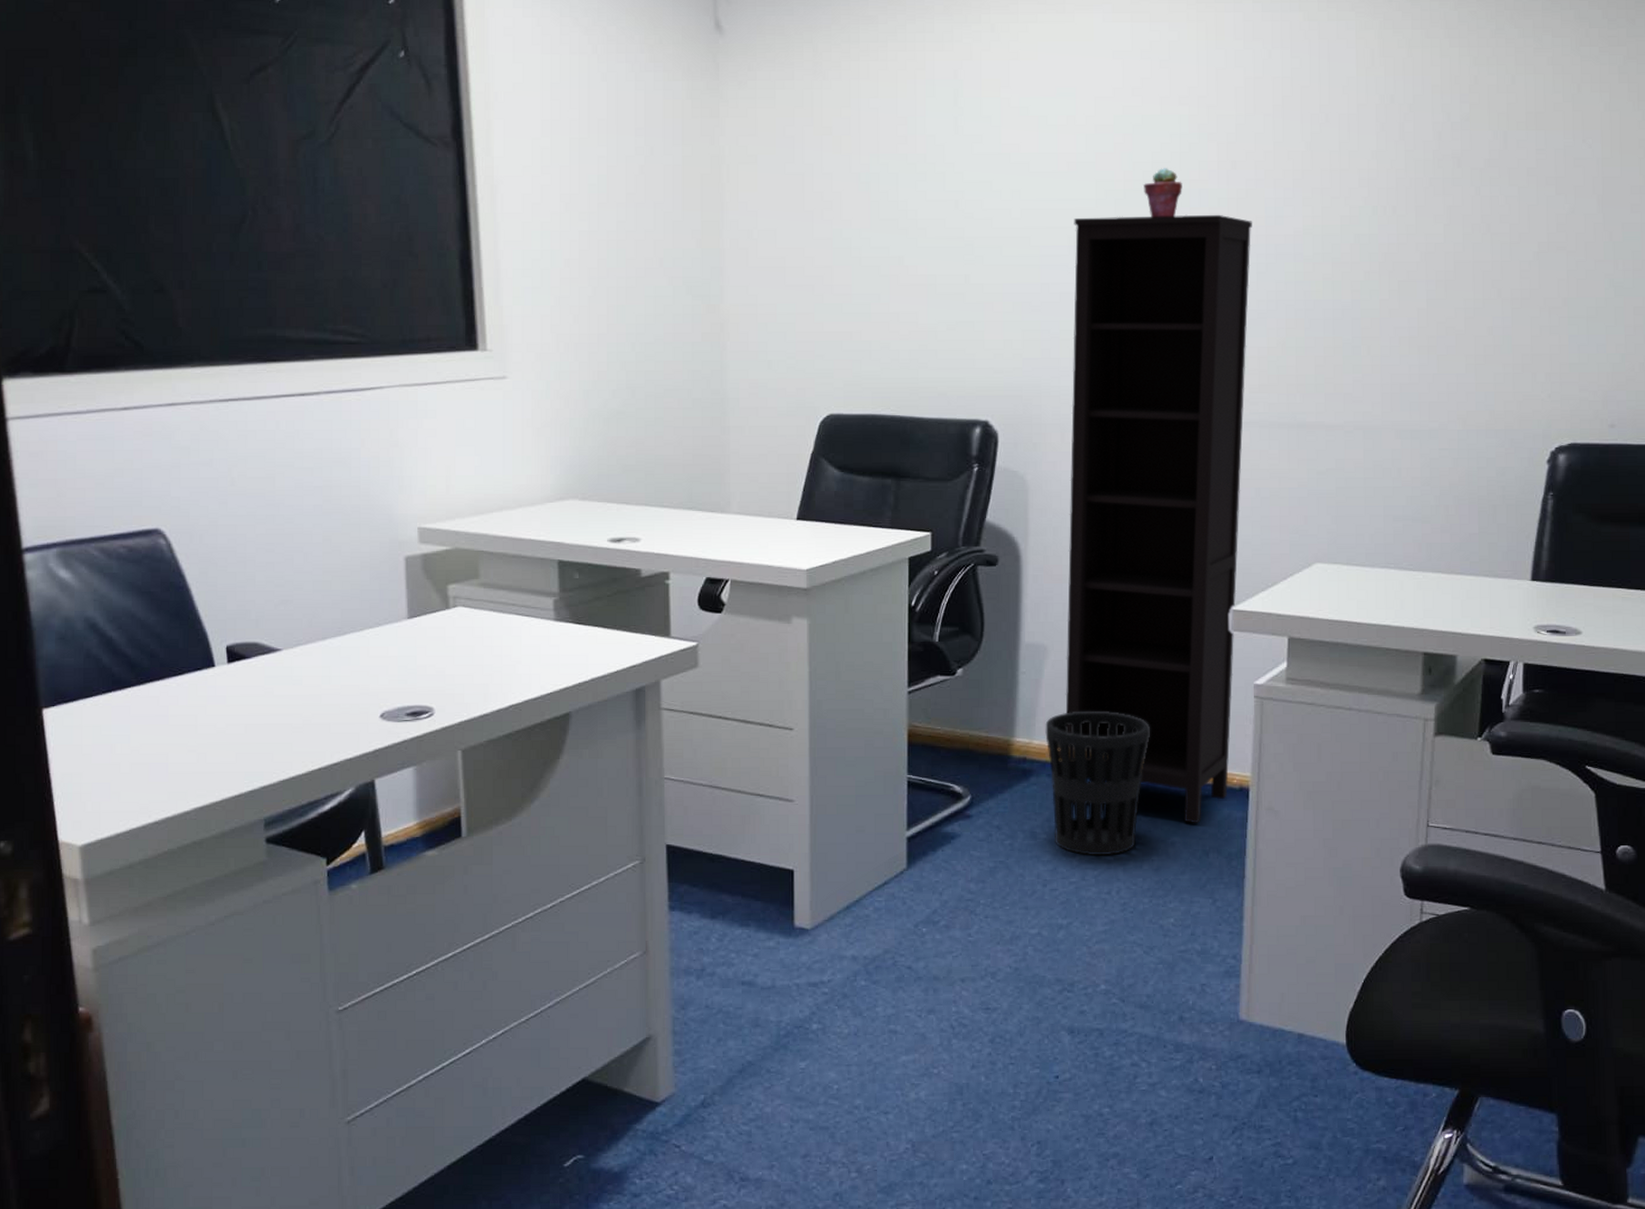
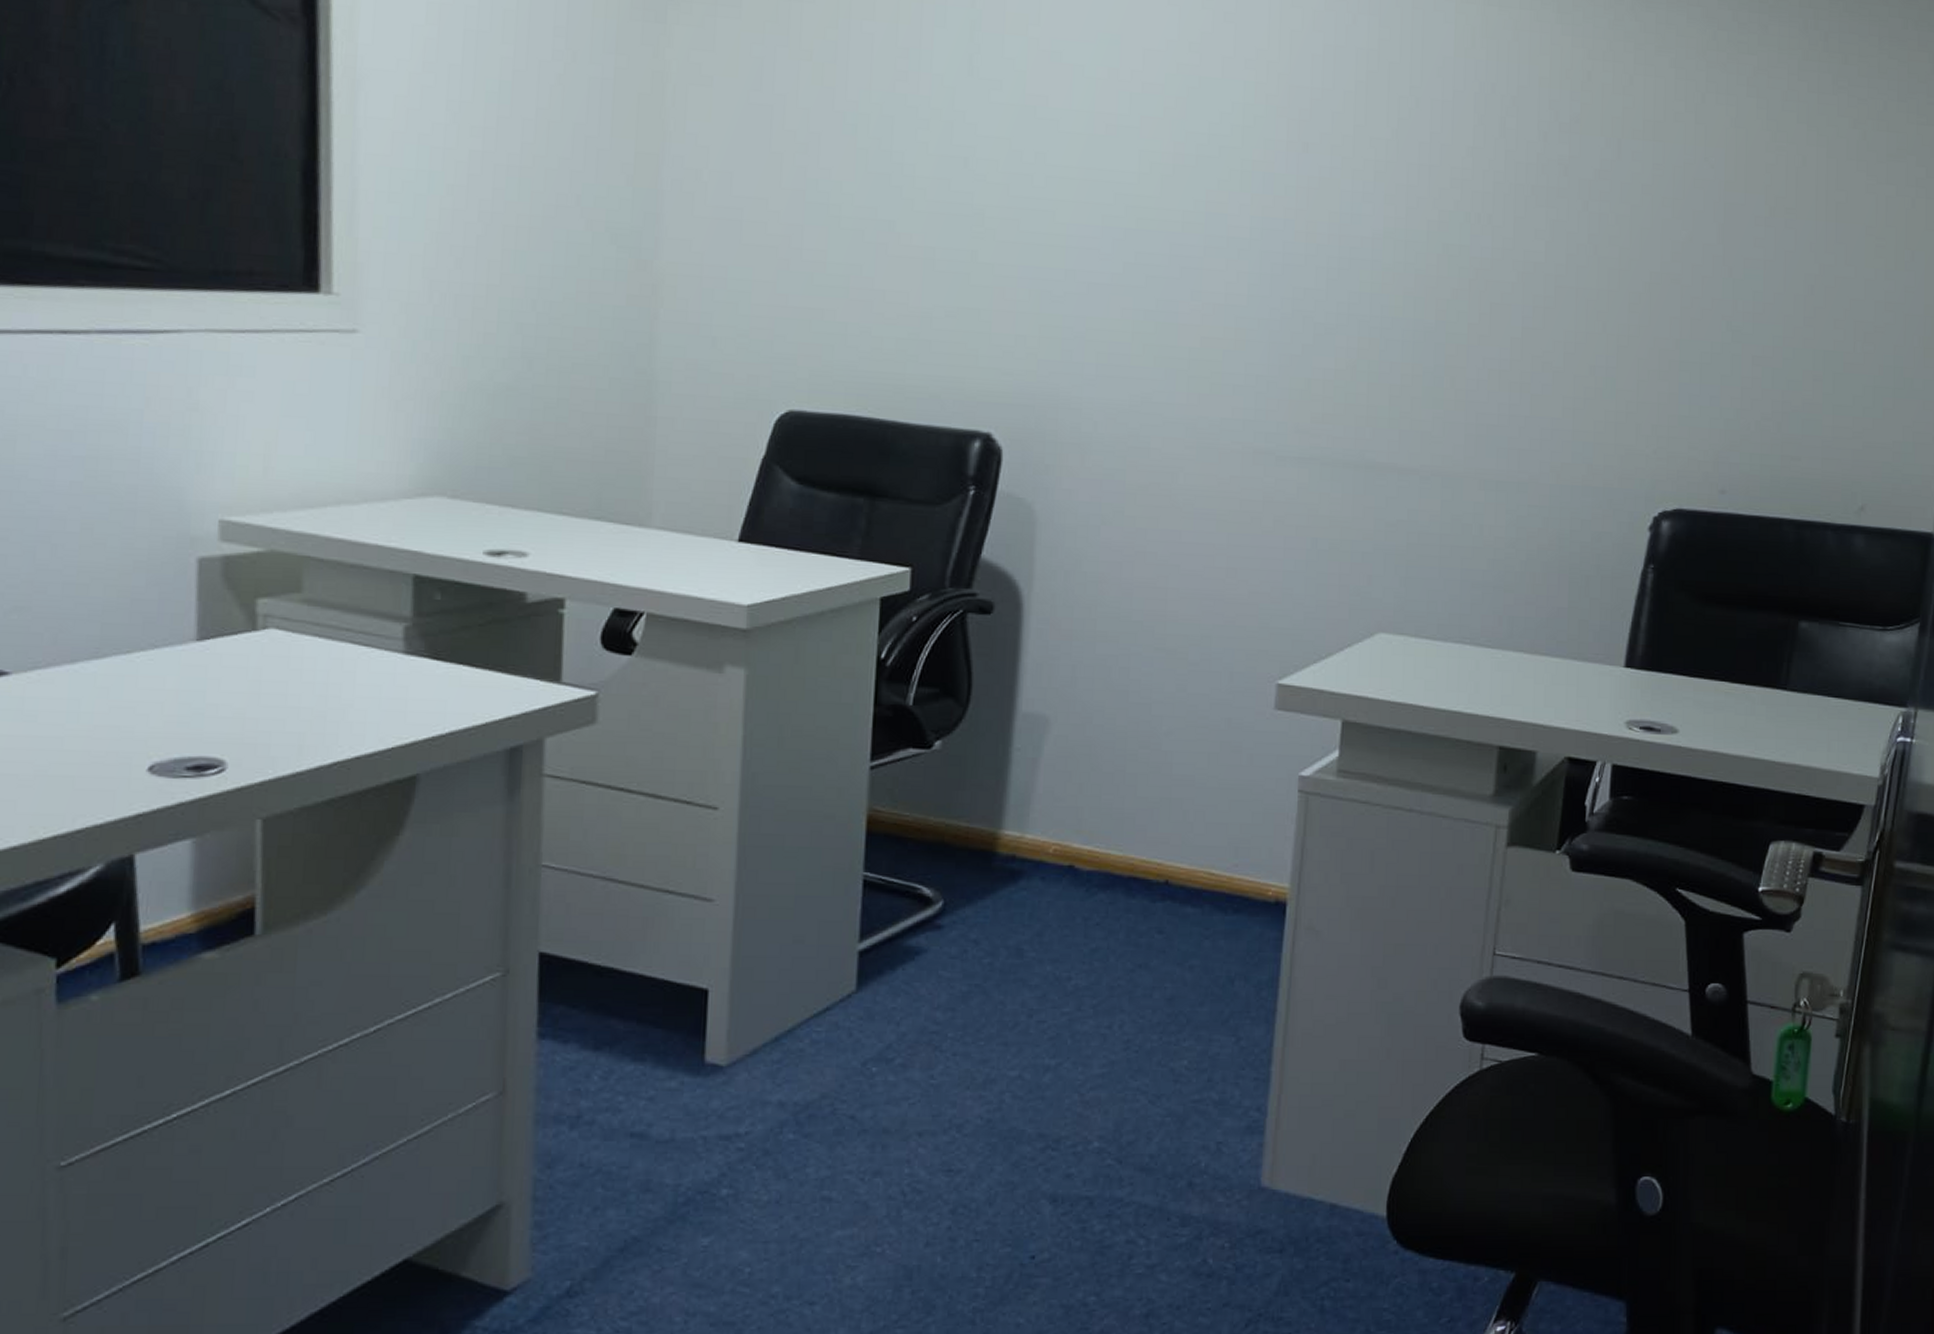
wastebasket: present [1045,710,1150,856] -> none [1041,799,1171,981]
bookcase: present [1065,214,1252,824] -> none [1067,193,1324,944]
potted succulent: present [1144,168,1182,217] -> none [1197,142,1244,203]

